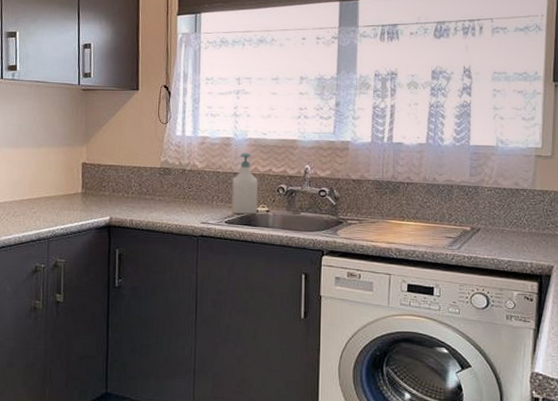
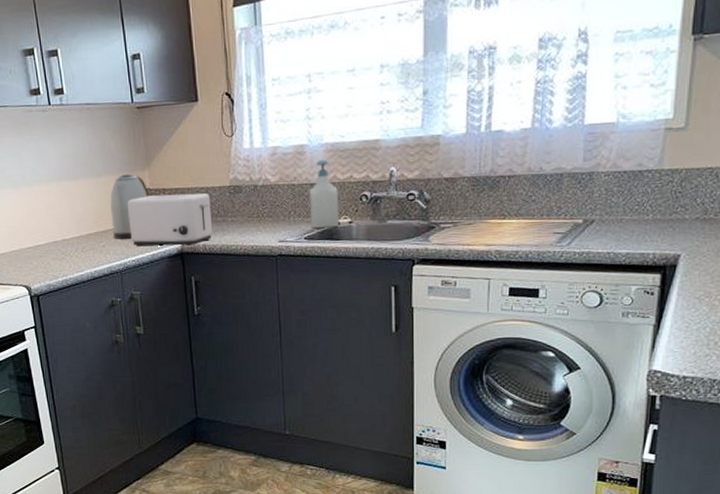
kettle: none [45,148,84,208] -> present [110,174,149,239]
toaster: none [62,169,141,219] -> present [128,193,212,247]

